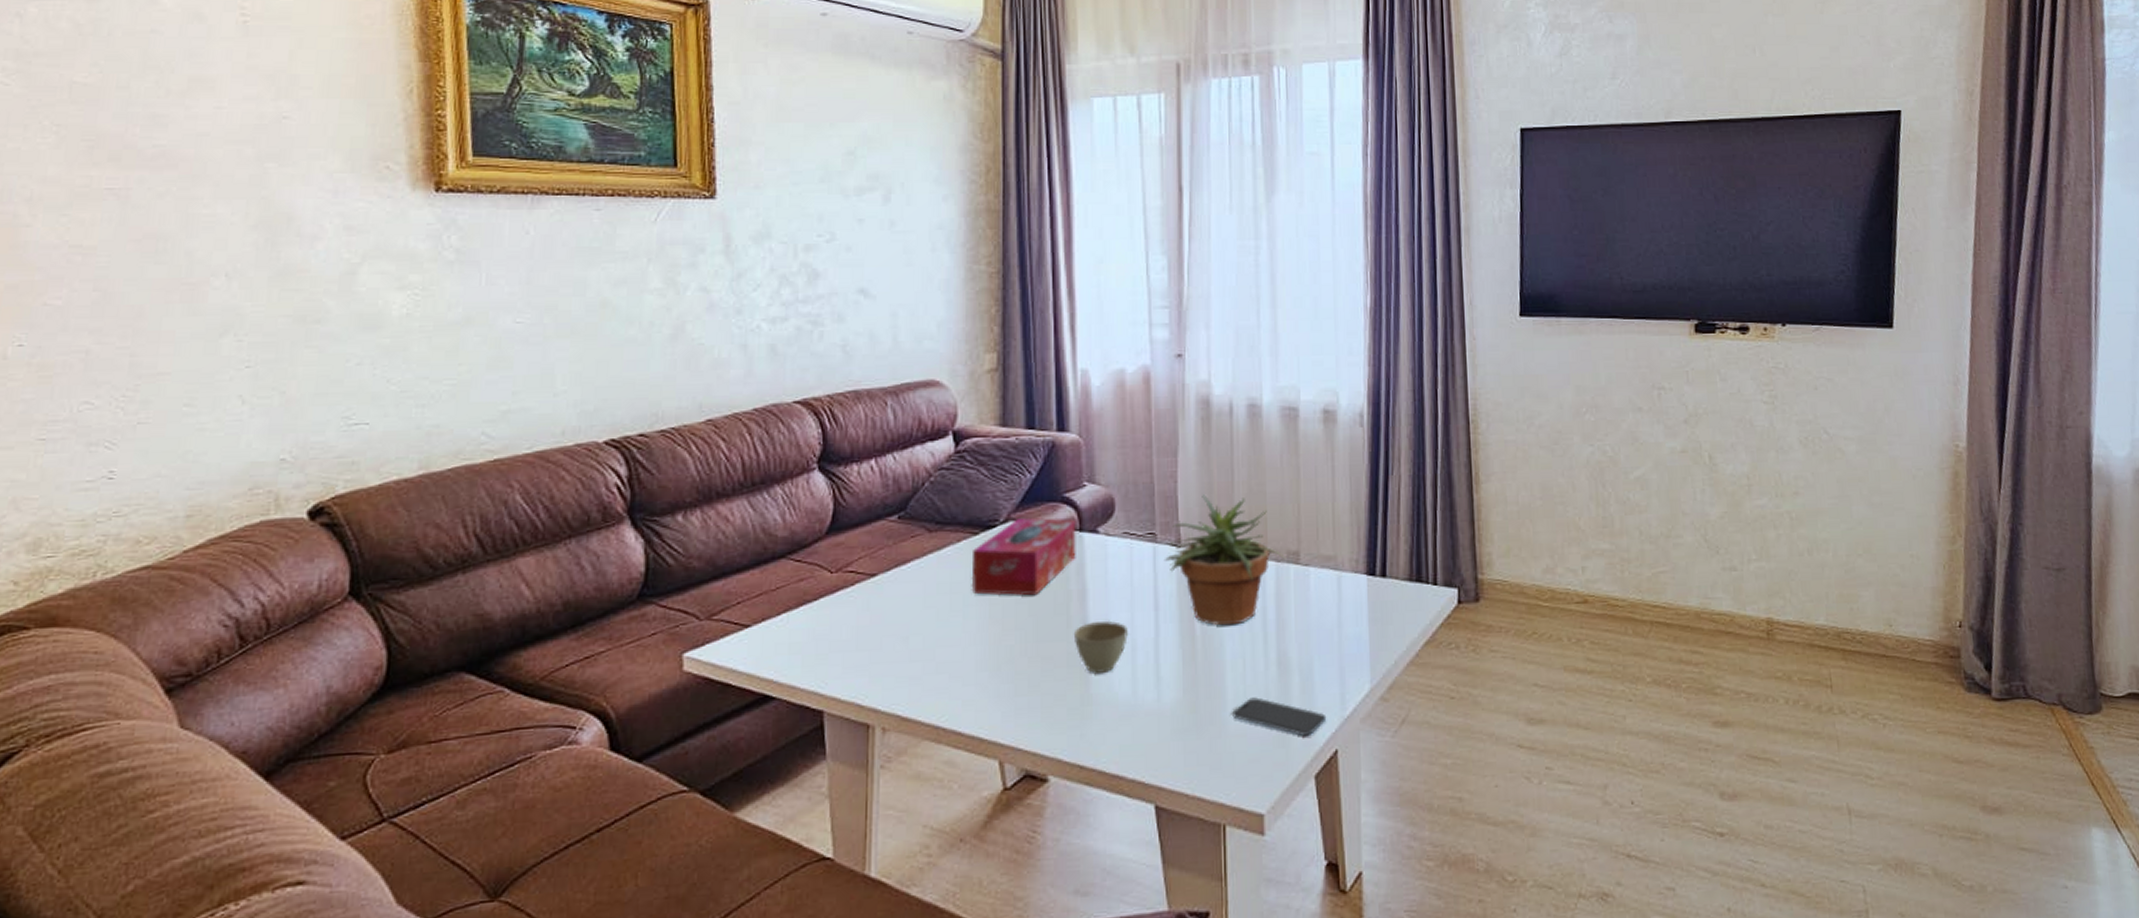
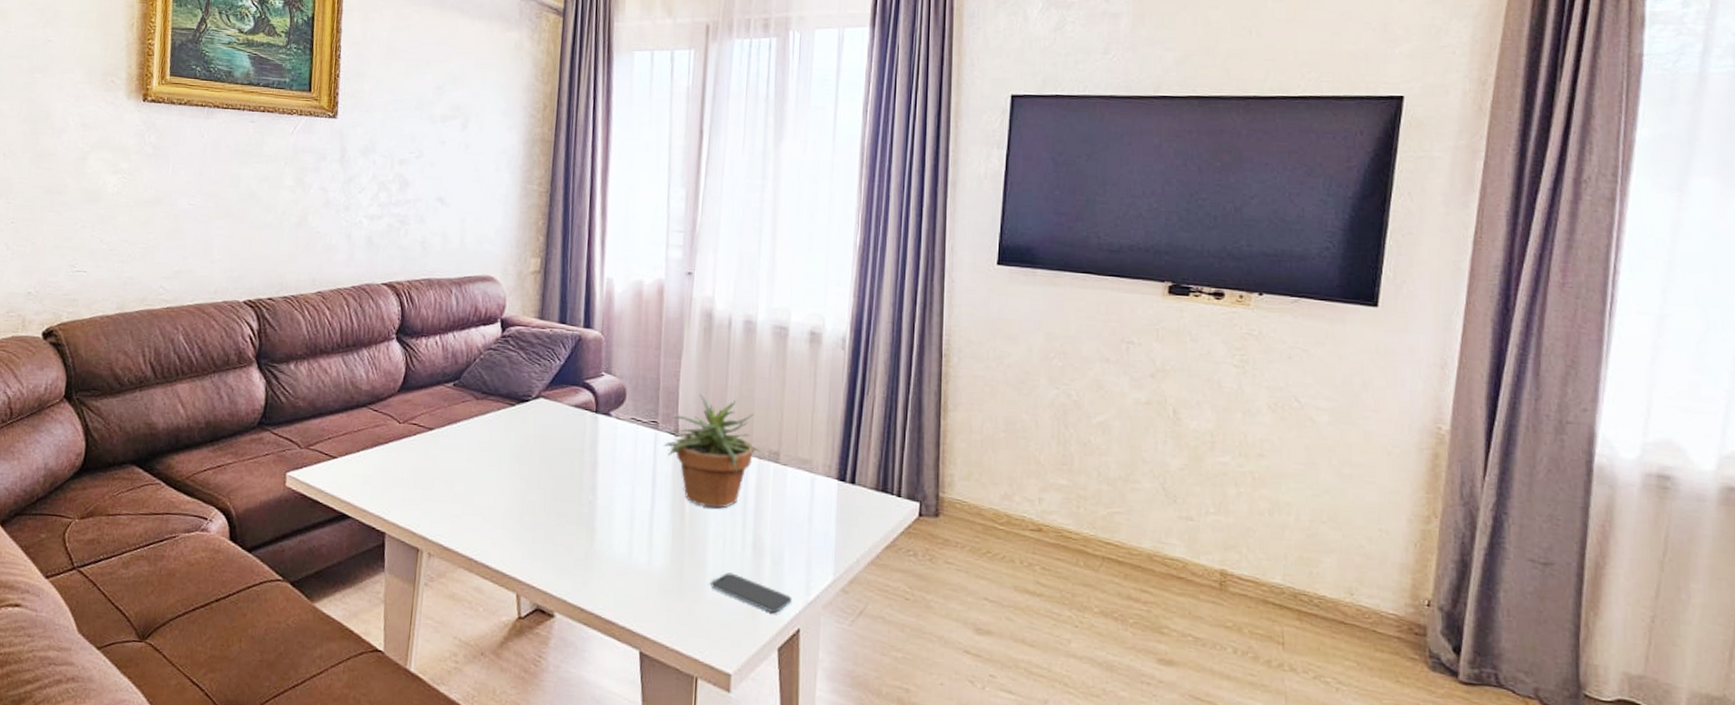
tissue box: present [971,518,1076,596] -> none [505,397,593,462]
cup: present [1073,621,1128,673] -> none [584,490,629,534]

